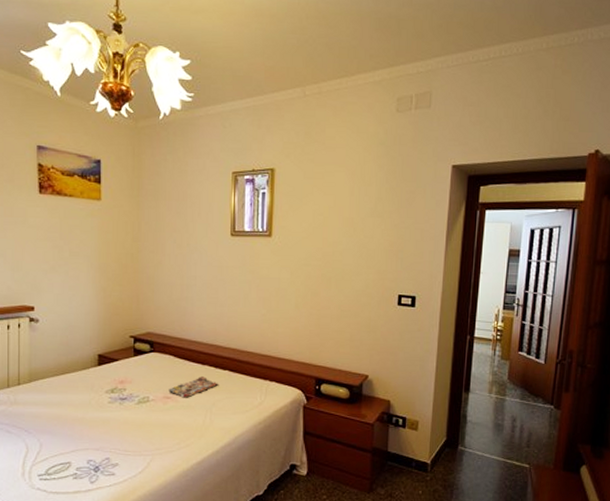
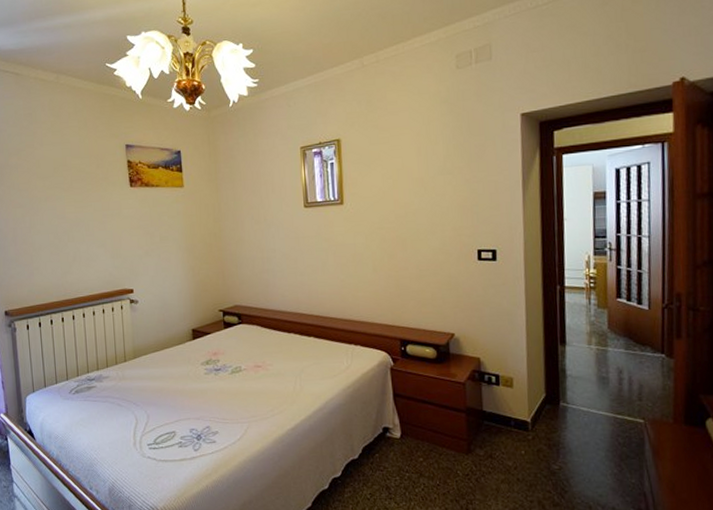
magazine: present [168,376,218,398] -> none [258,344,305,366]

